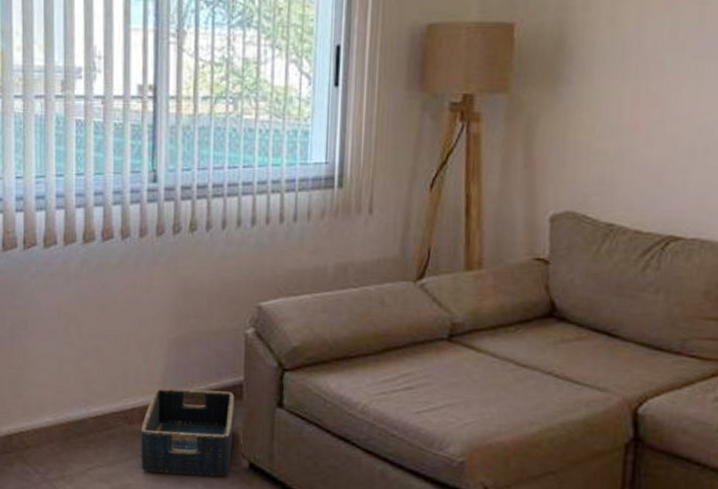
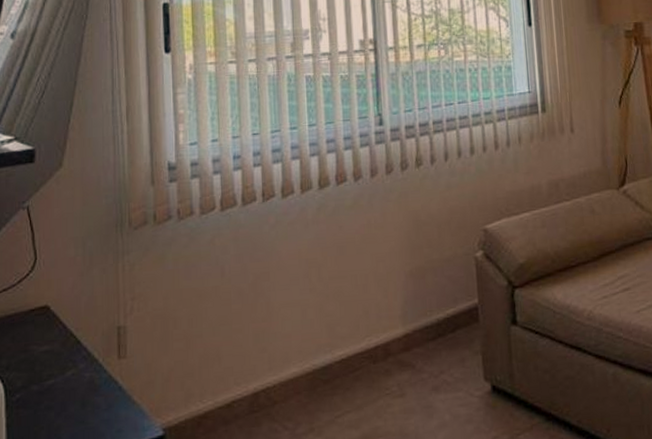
basket: present [140,388,235,477] -> none [385,316,474,410]

